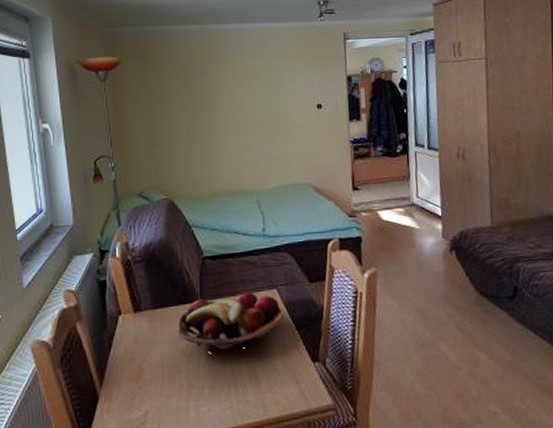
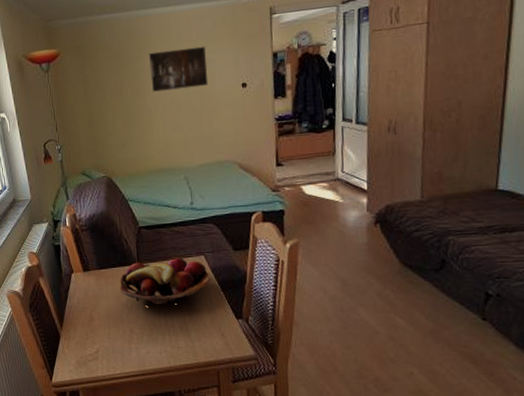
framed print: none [220,65,283,108] -> present [148,46,209,92]

